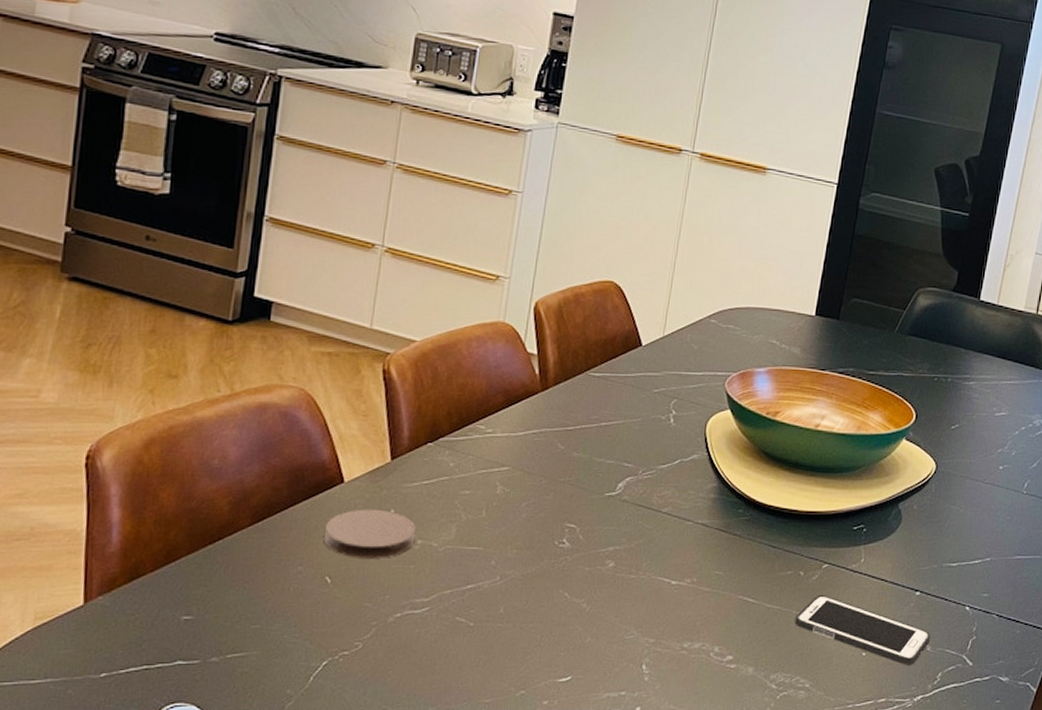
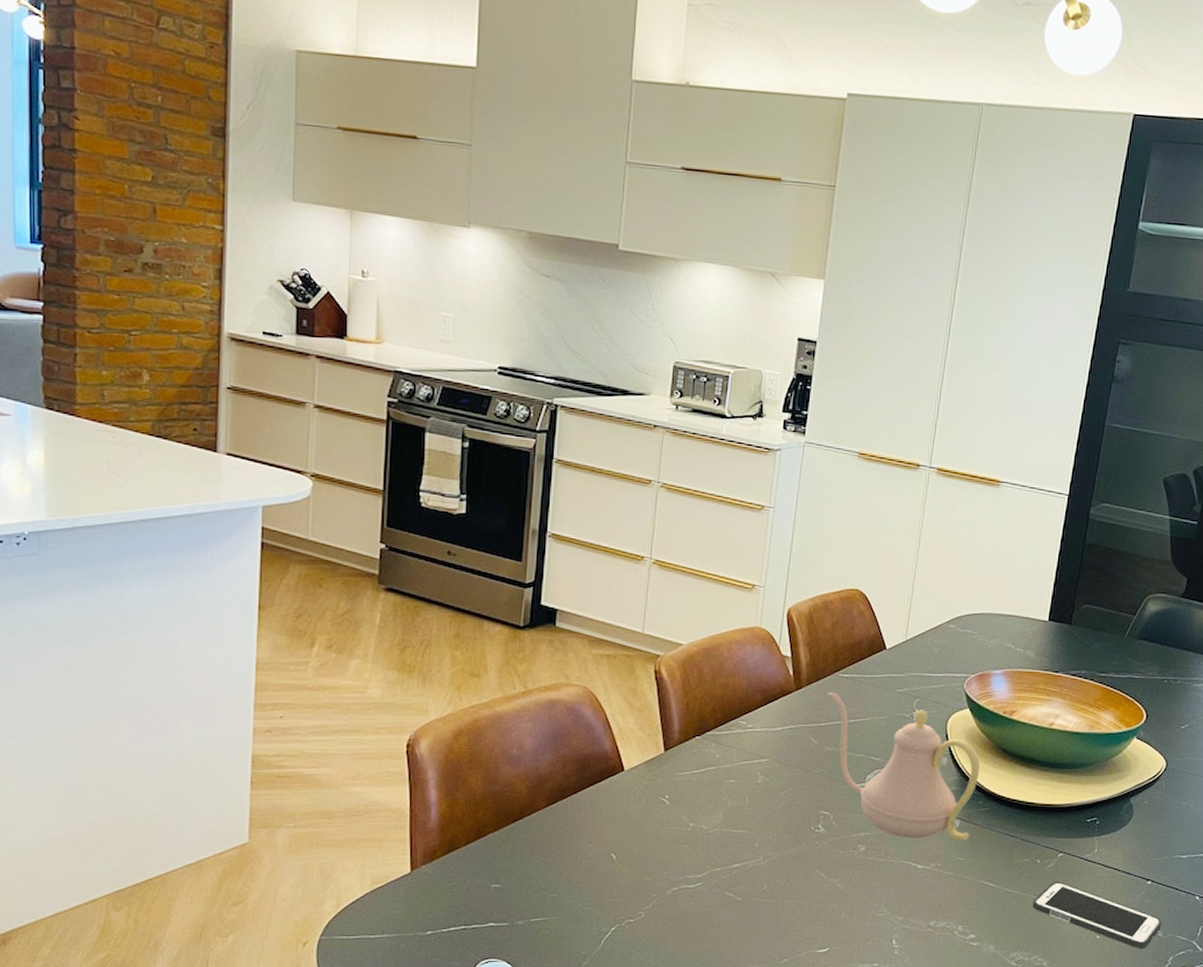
coaster: present [323,509,416,558] -> none [608,794,688,839]
teapot: none [577,393,741,553] -> present [828,692,980,841]

